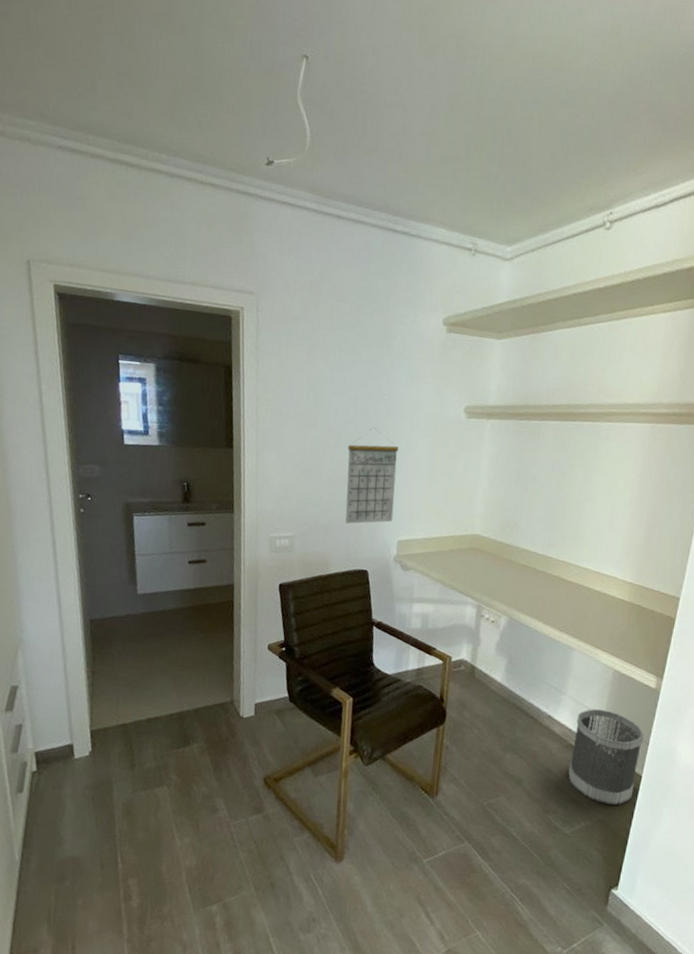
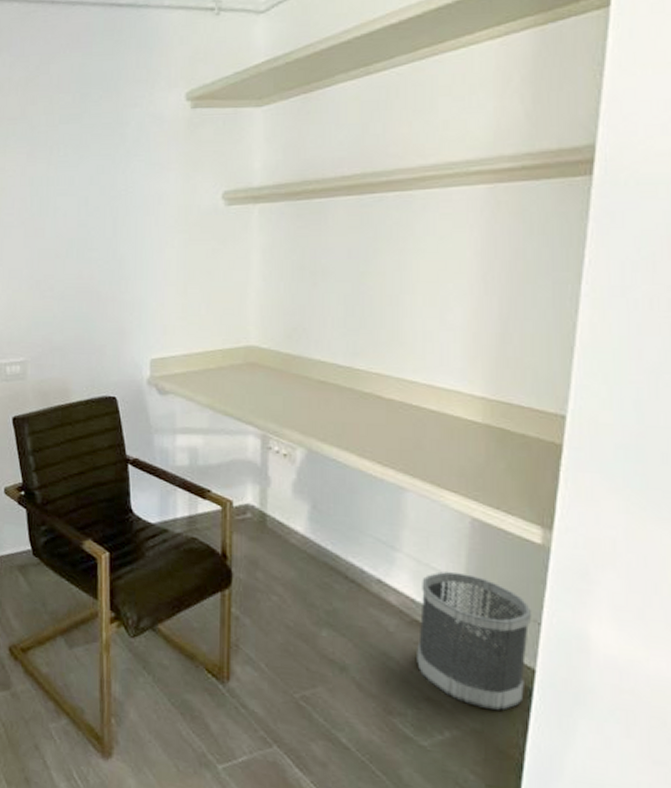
calendar: present [345,427,399,524] -> none [82,228,143,343]

